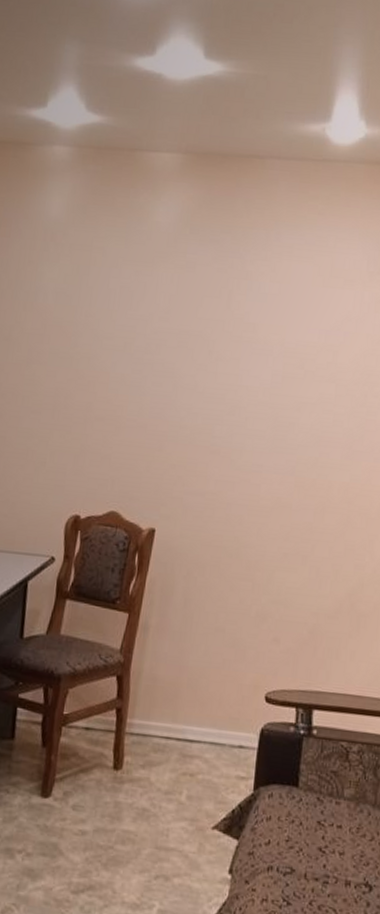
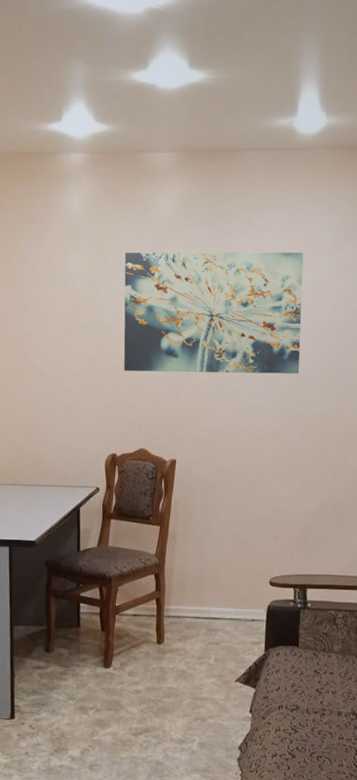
wall art: none [98,267,330,433] -> present [123,252,304,374]

